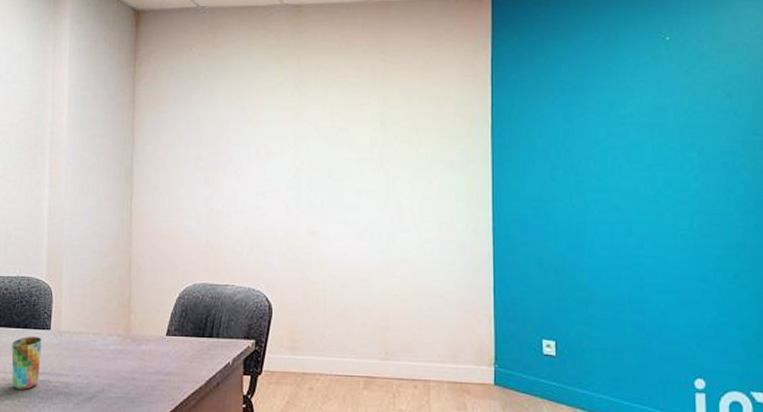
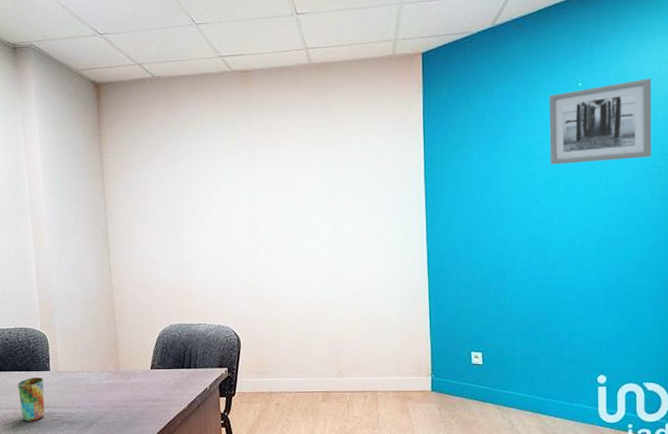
wall art: none [632,36,752,126] -> present [549,78,652,165]

